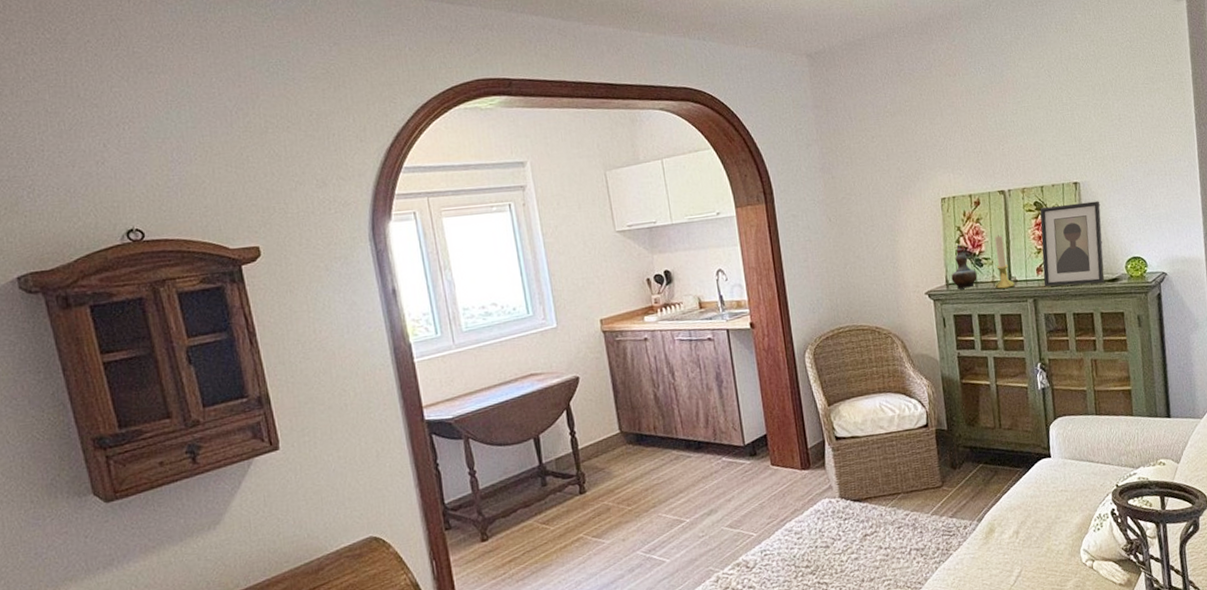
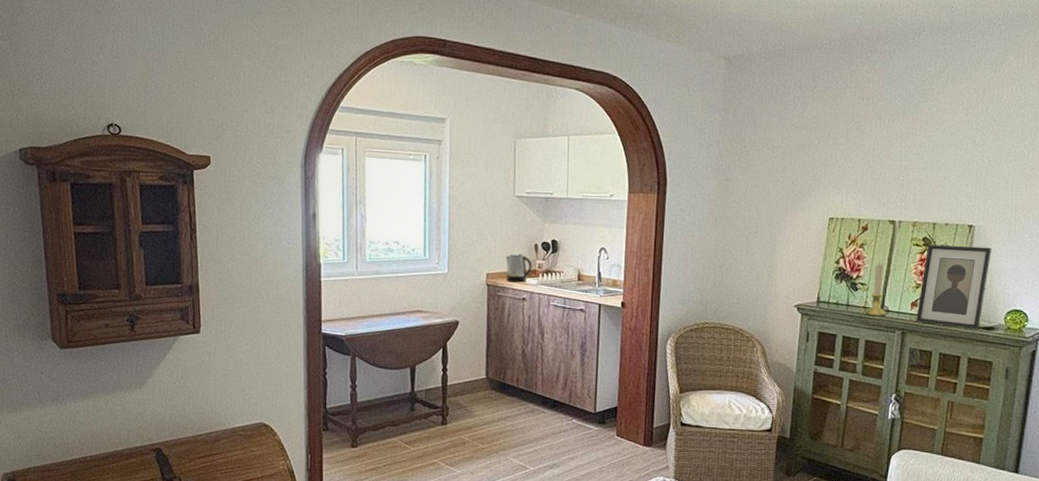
kettle: none [617,291,649,324] -> present [505,253,533,283]
decorative vase: present [951,244,977,289] -> none [823,265,850,309]

